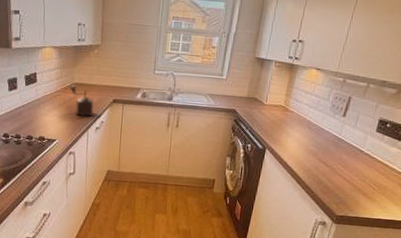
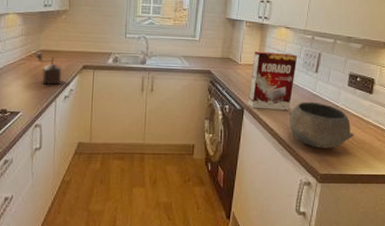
cereal box: none [270,92,326,152] -> present [248,51,298,110]
bowl: none [310,144,376,193] -> present [288,101,354,149]

